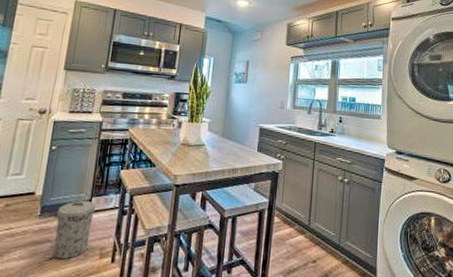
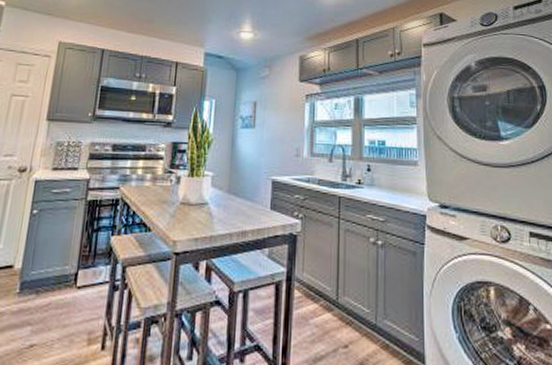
trash can: present [53,200,96,260] -> none [34,273,83,347]

